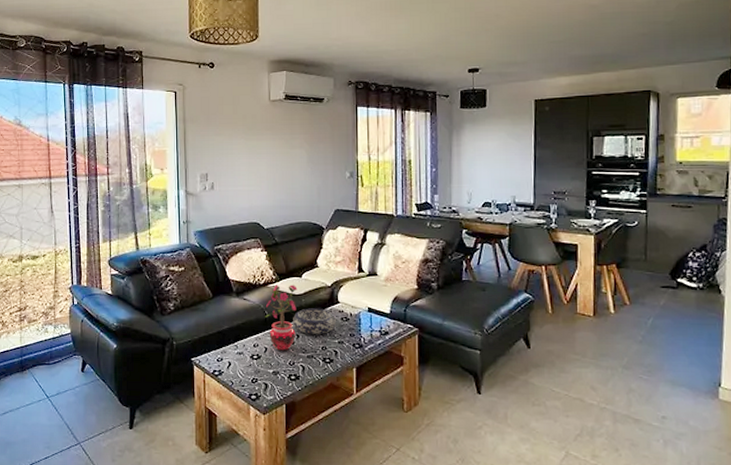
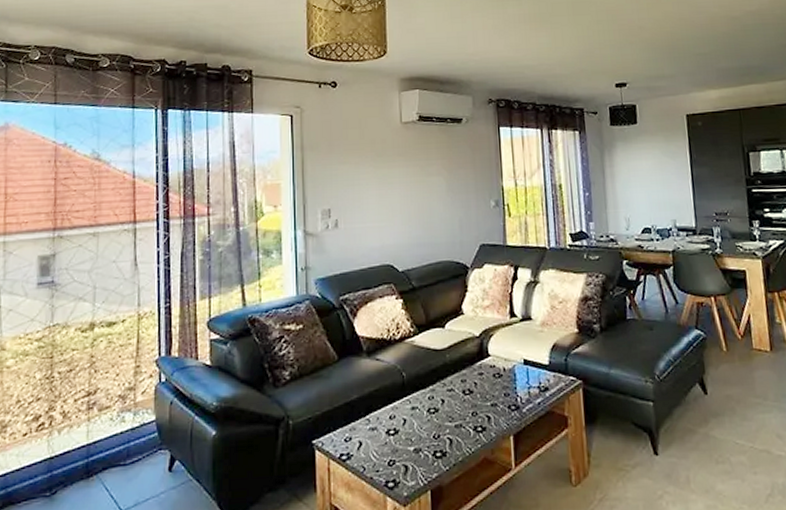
potted plant: present [265,284,297,352] -> none [403,337,440,423]
decorative bowl: present [293,308,336,334] -> none [436,364,487,398]

